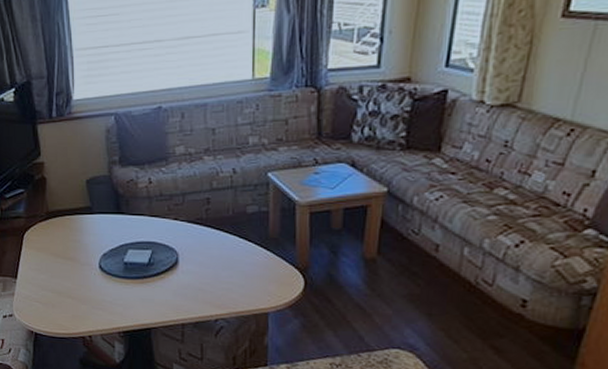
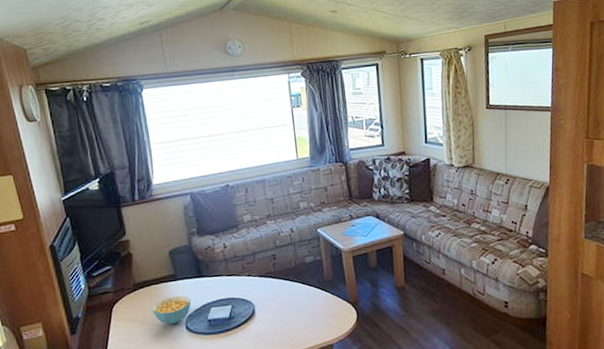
cereal bowl: none [65,230,107,262] -> present [152,295,192,325]

